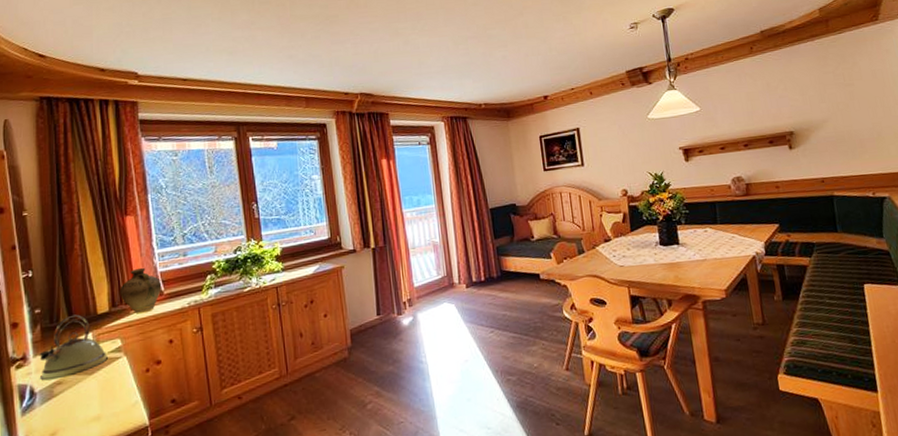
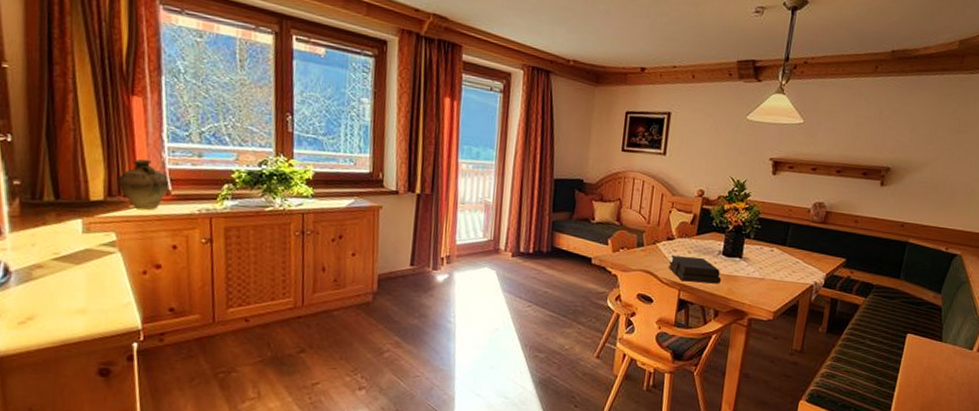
kettle: present [39,314,108,381] -> none [16,195,99,262]
book: none [611,251,666,278] -> present [668,255,722,284]

